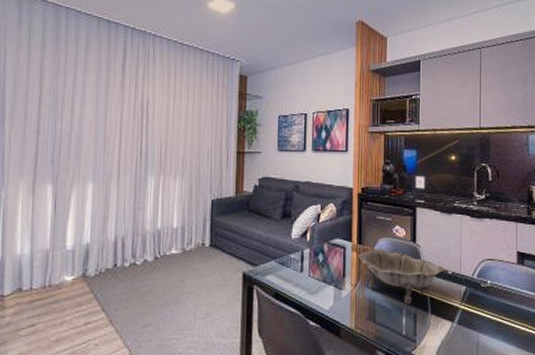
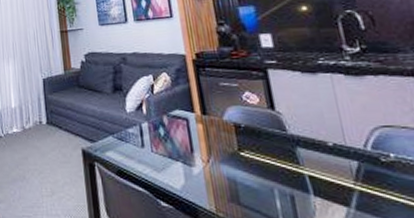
decorative bowl: present [358,249,445,304] -> none [204,119,323,183]

